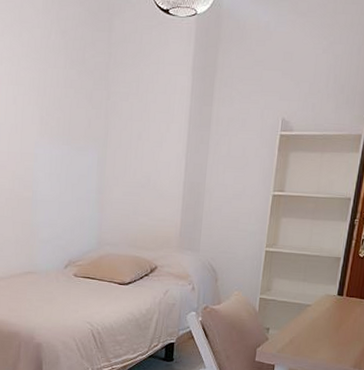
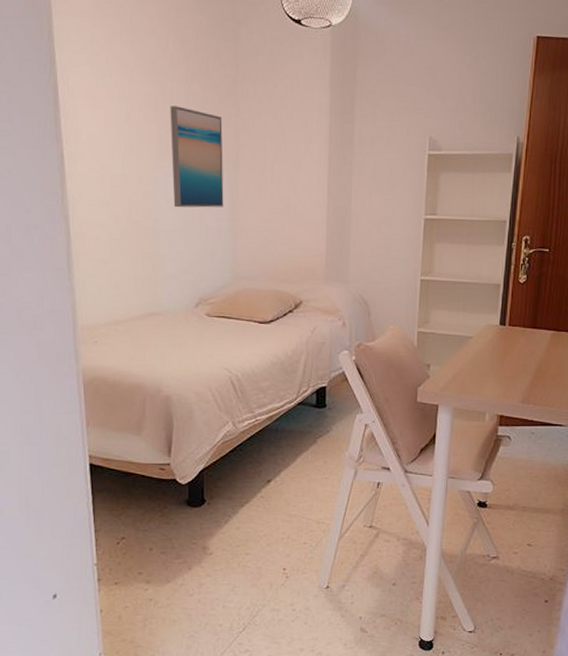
wall art: none [50,90,95,182] -> present [170,106,224,208]

